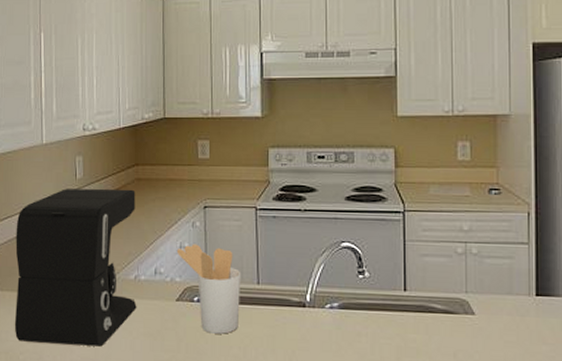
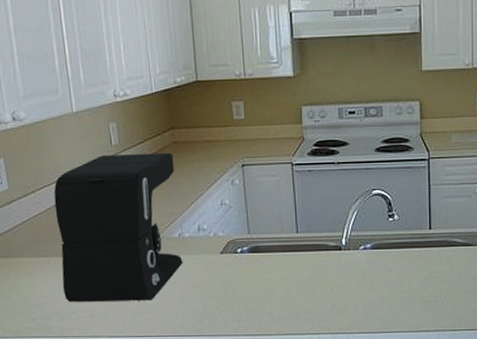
utensil holder: present [176,244,242,334] -> none [217,200,281,280]

